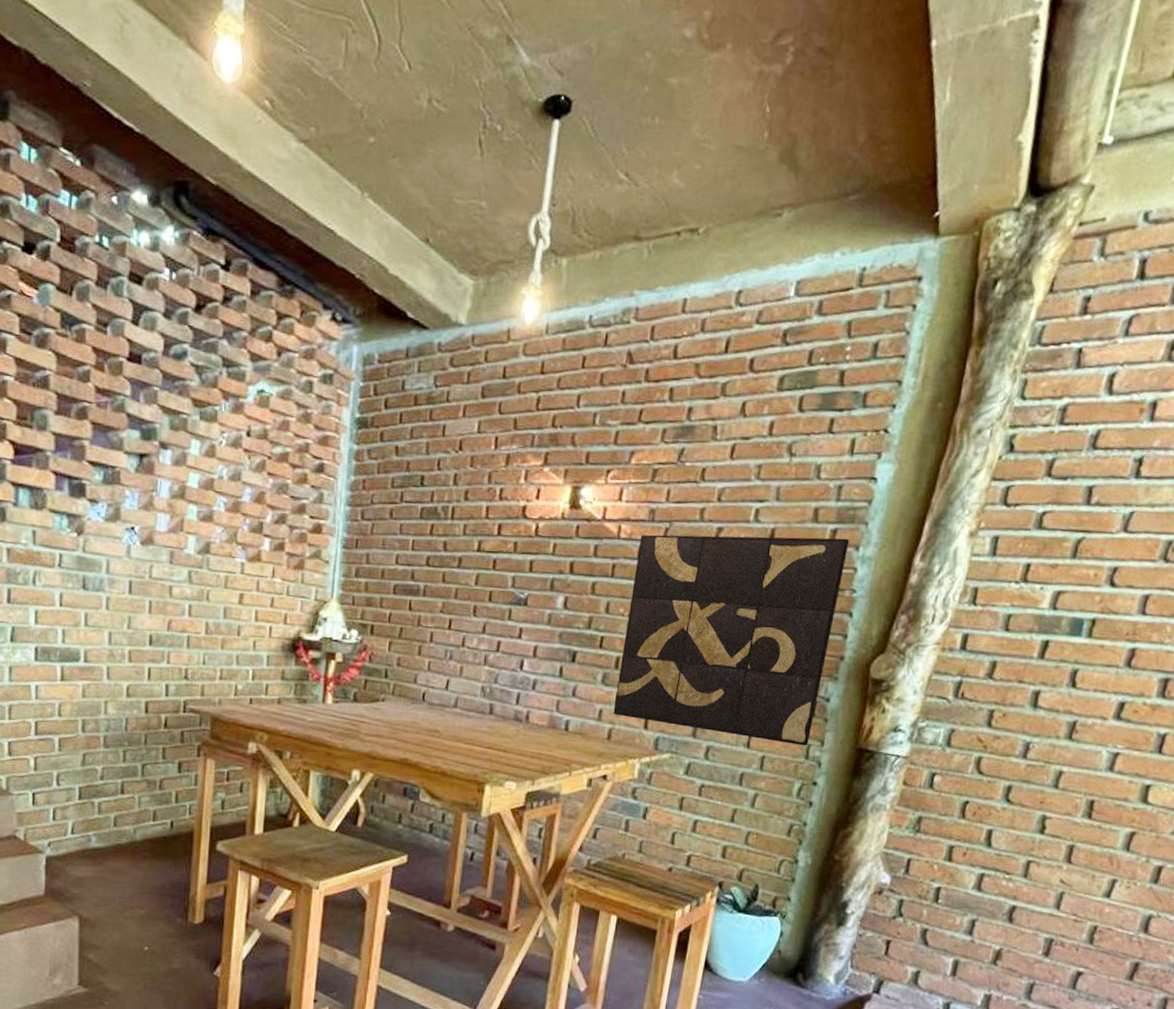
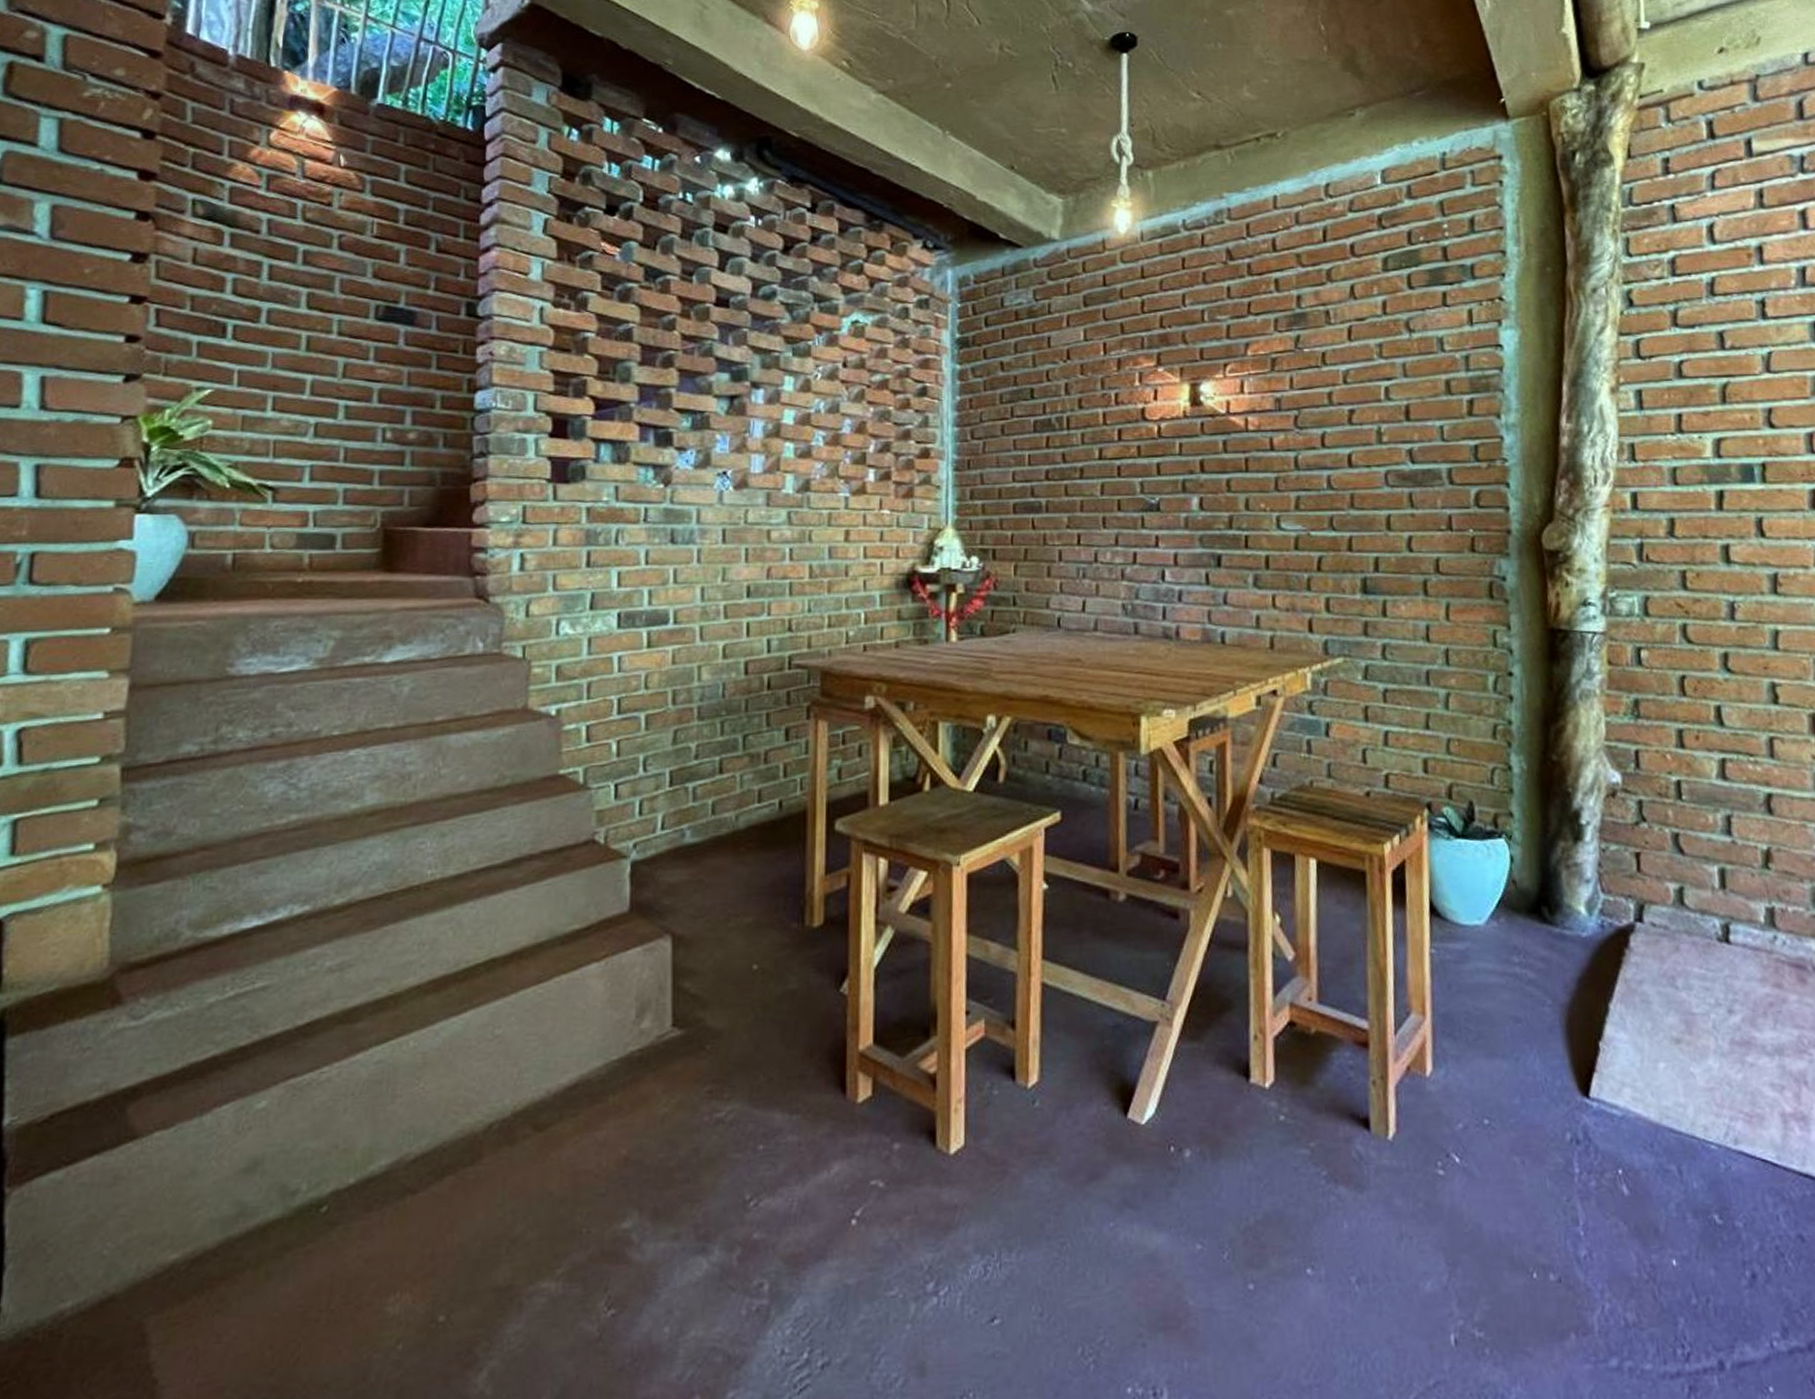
wall art: present [613,534,850,746] -> none [1269,407,1494,633]

